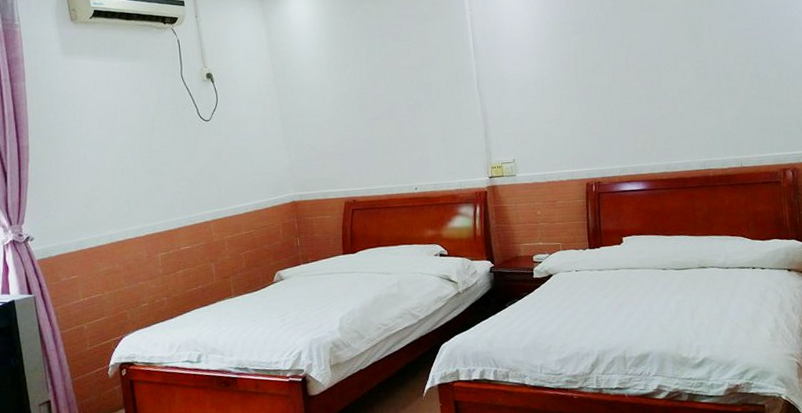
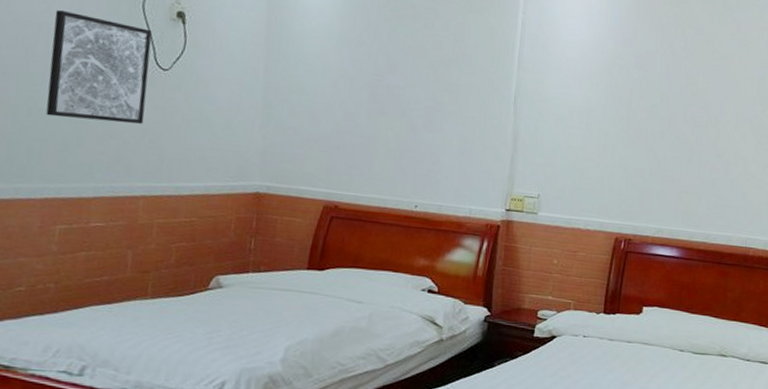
wall art: none [123,92,201,173] -> present [46,10,152,124]

